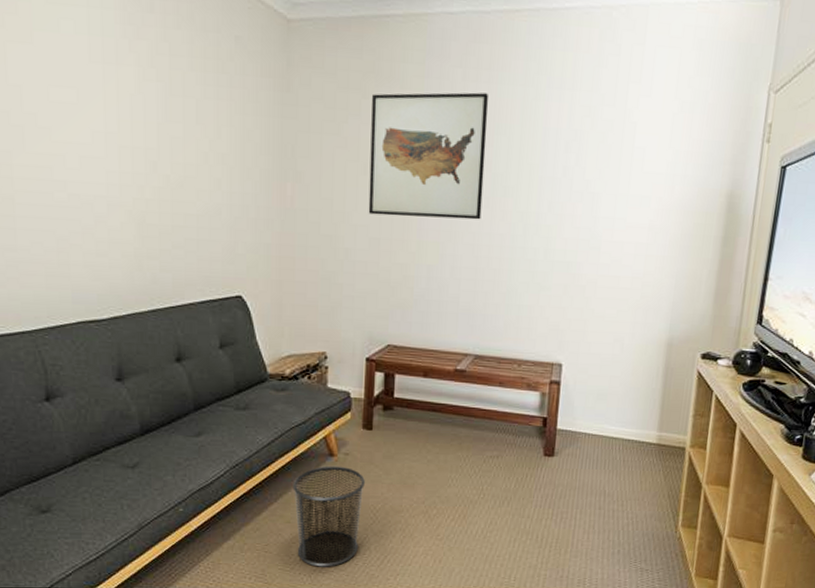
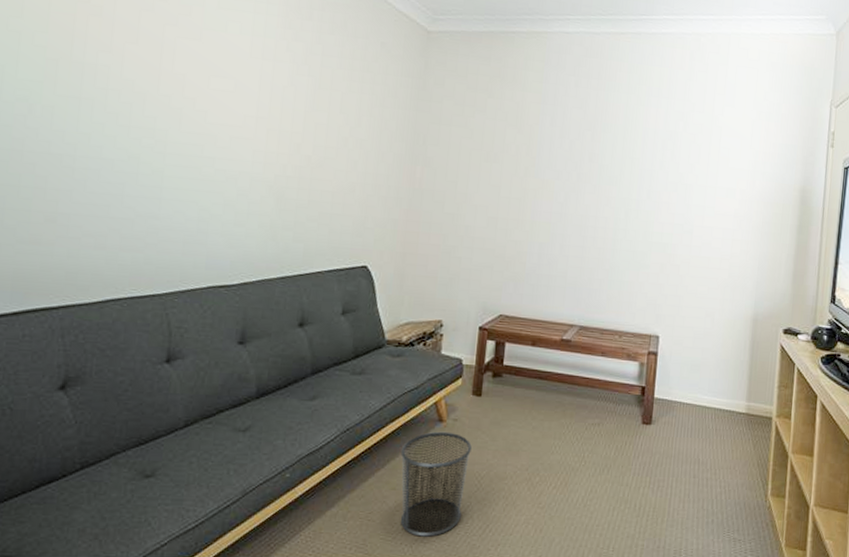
wall art: present [368,92,488,220] -> none [488,94,597,204]

